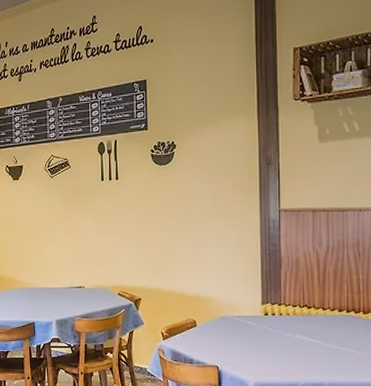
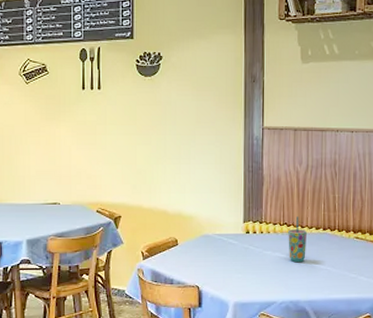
cup: none [309,298,329,345] -> present [288,216,307,263]

